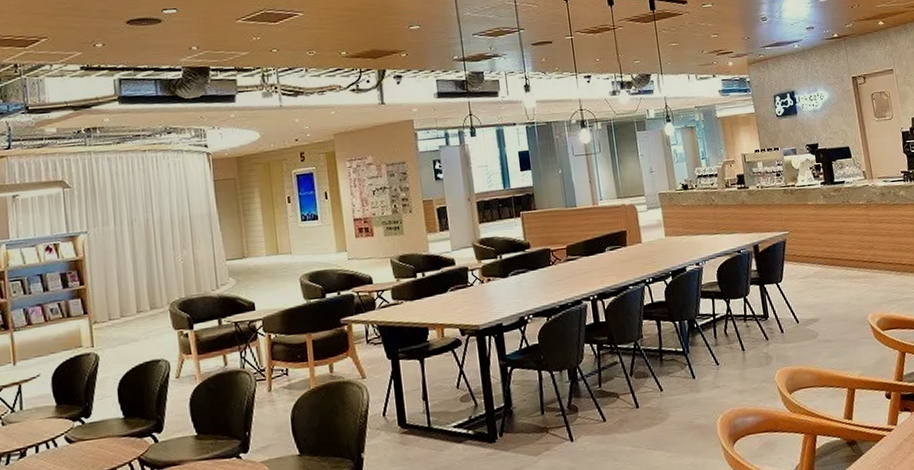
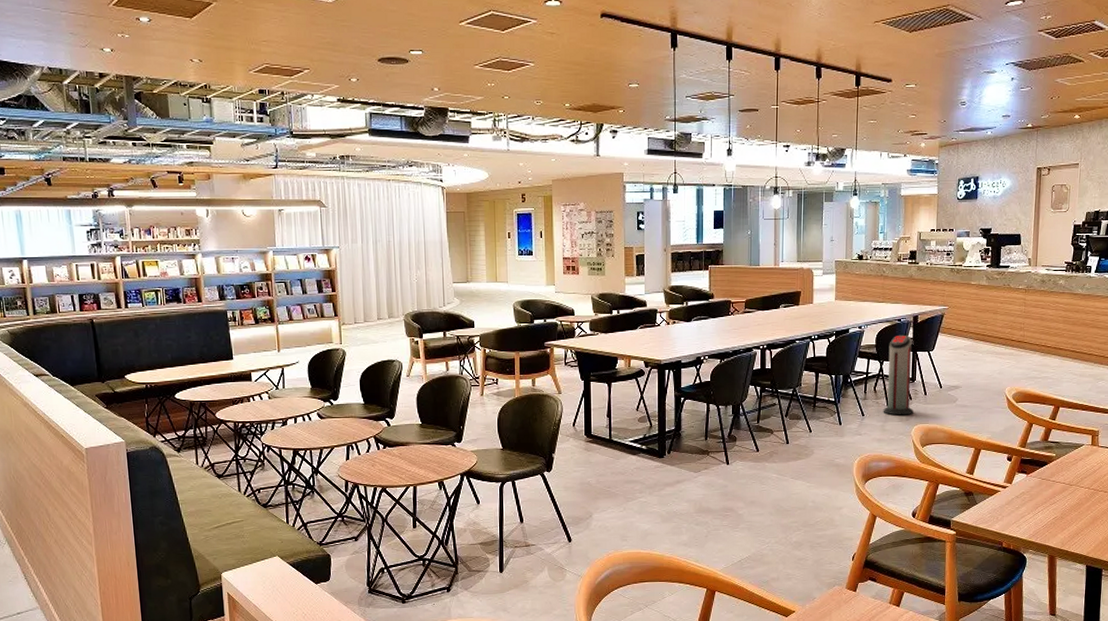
air purifier: none [732,267,773,360] -> present [883,334,914,416]

